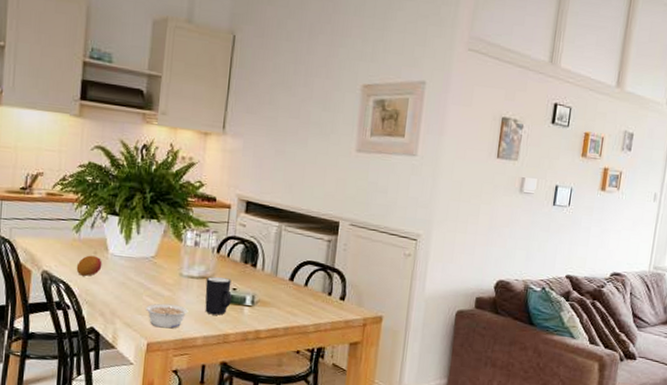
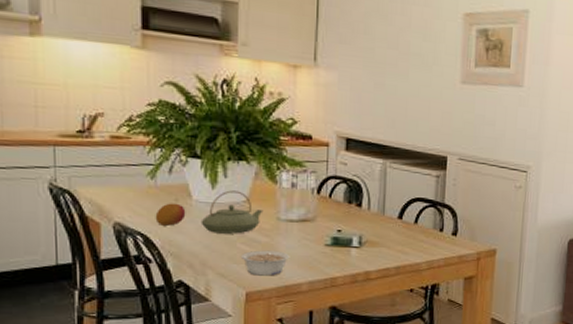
teapot: none [114,246,168,287] -> present [201,190,263,234]
mug: present [205,277,233,316] -> none [307,219,338,259]

